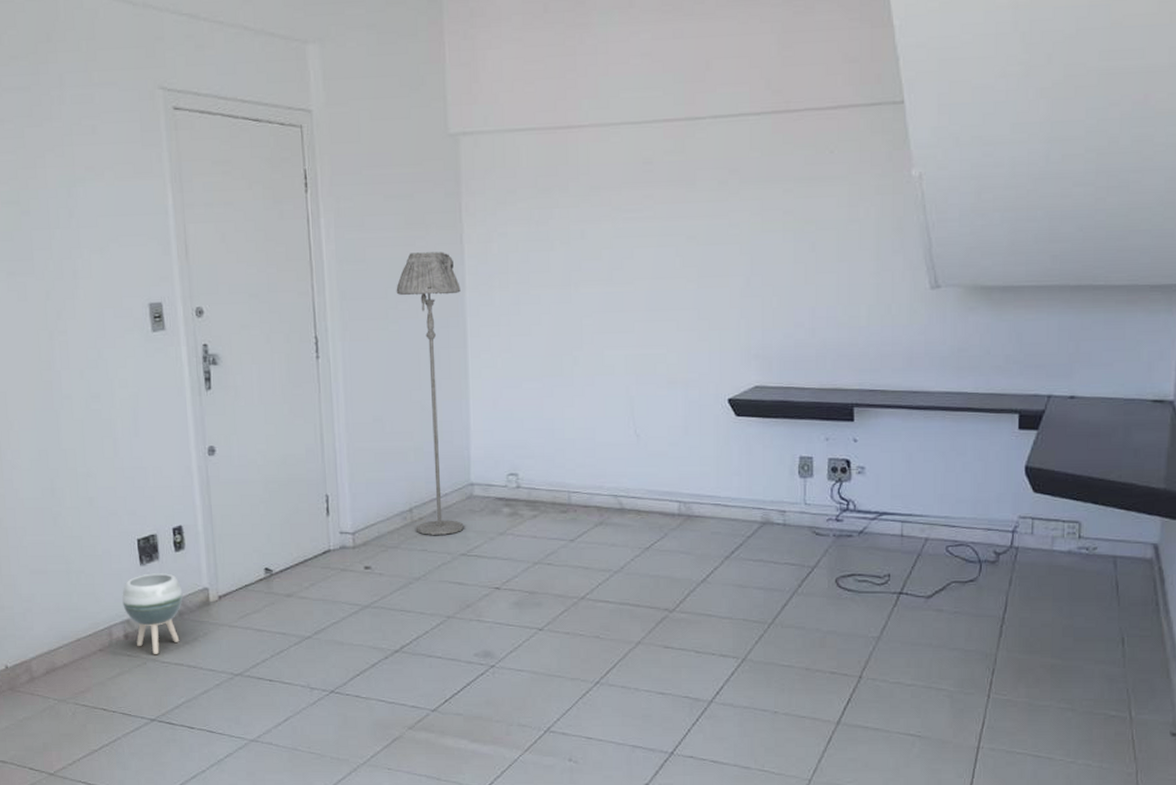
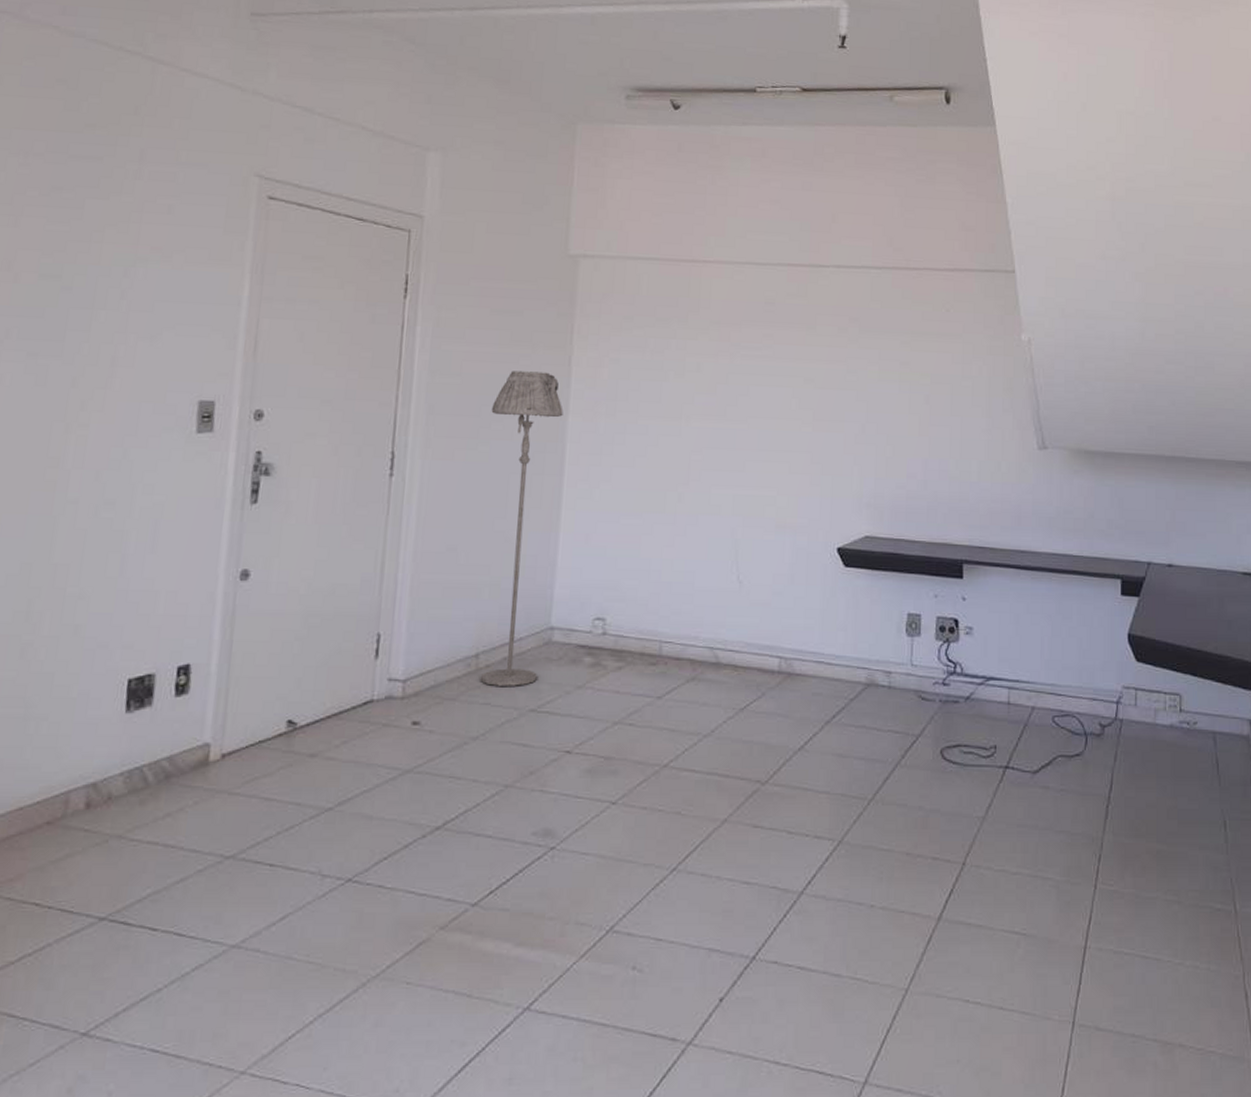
planter: present [122,573,183,654] -> none [91,723,176,829]

